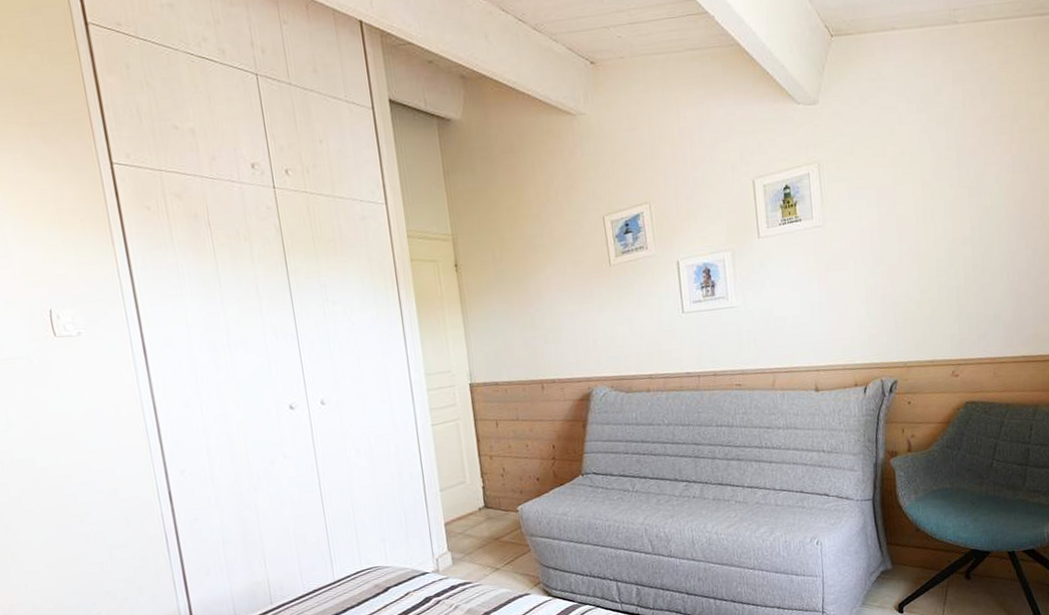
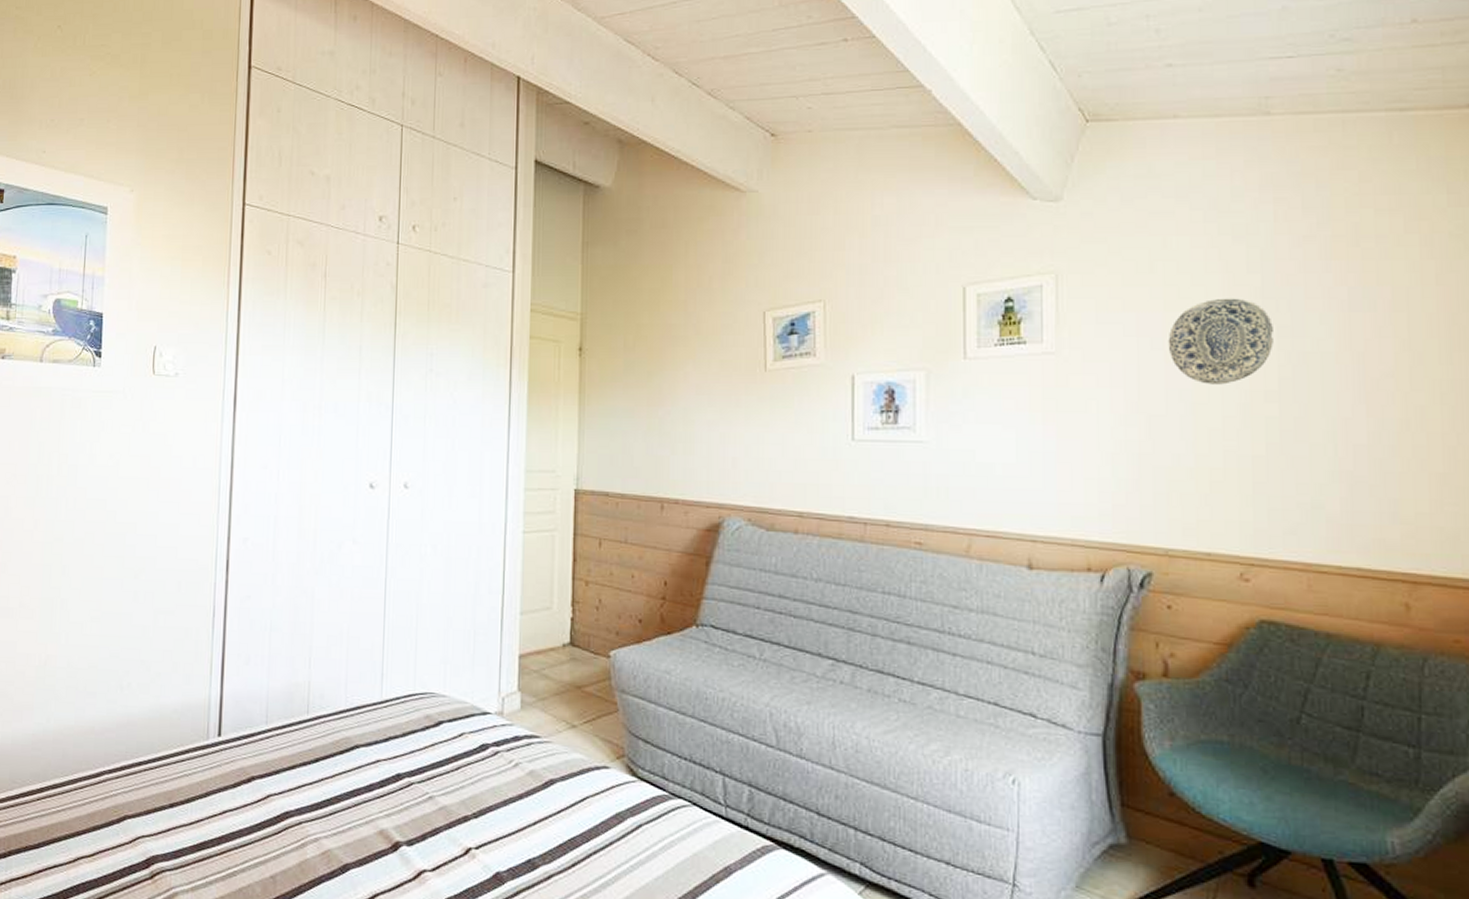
decorative plate: none [898,170,966,238] -> present [1168,298,1273,385]

